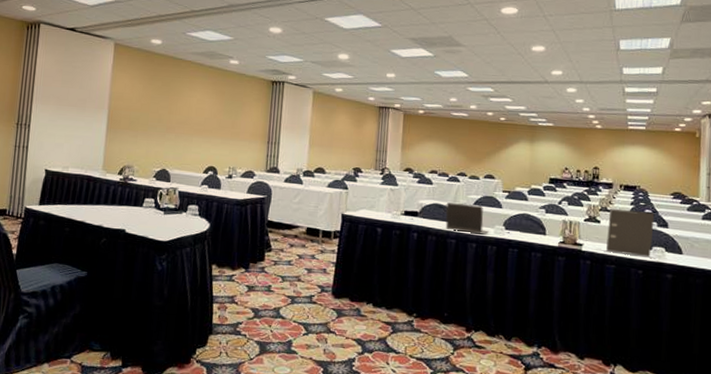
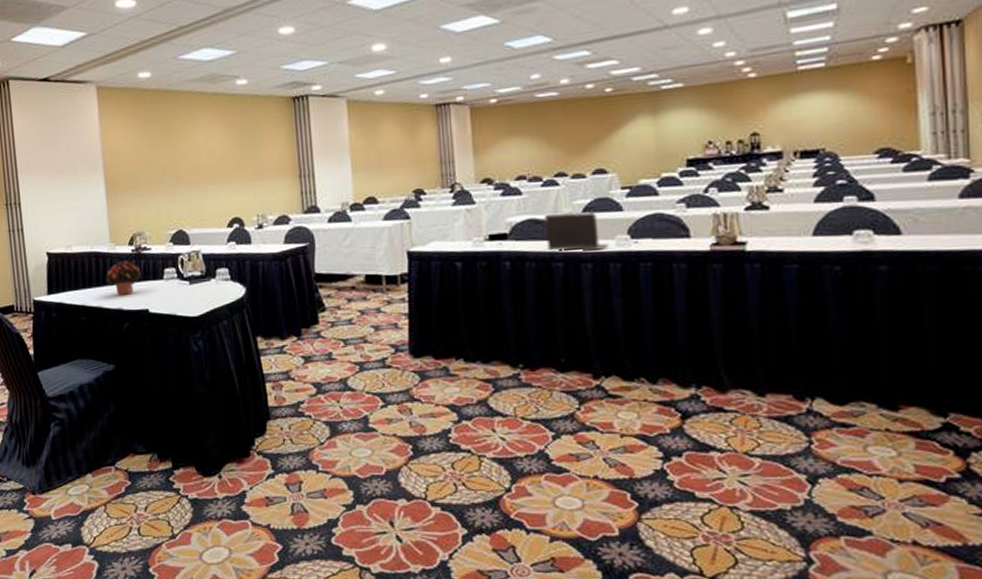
bouquet: none [92,186,125,215] -> present [105,261,142,295]
binder: present [606,209,655,258] -> none [781,183,853,248]

